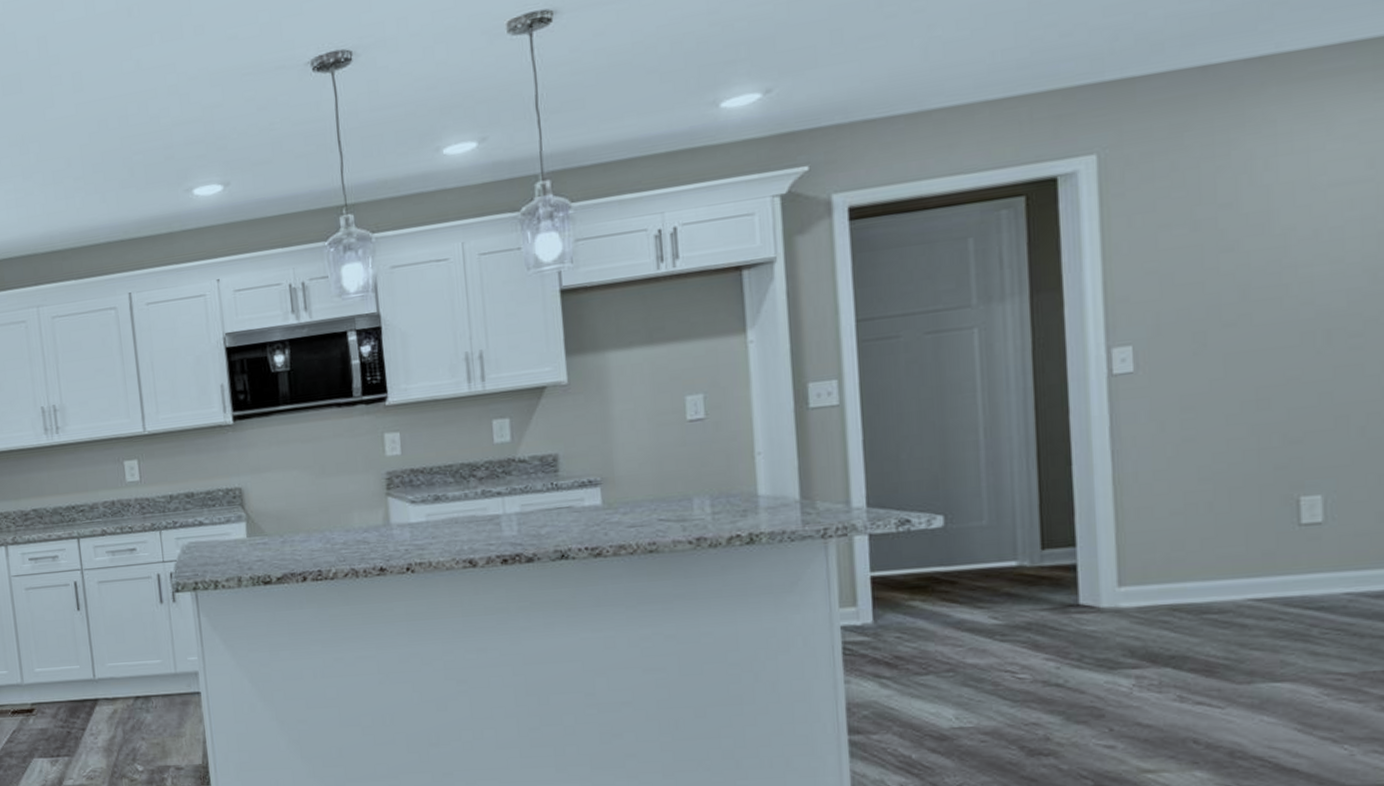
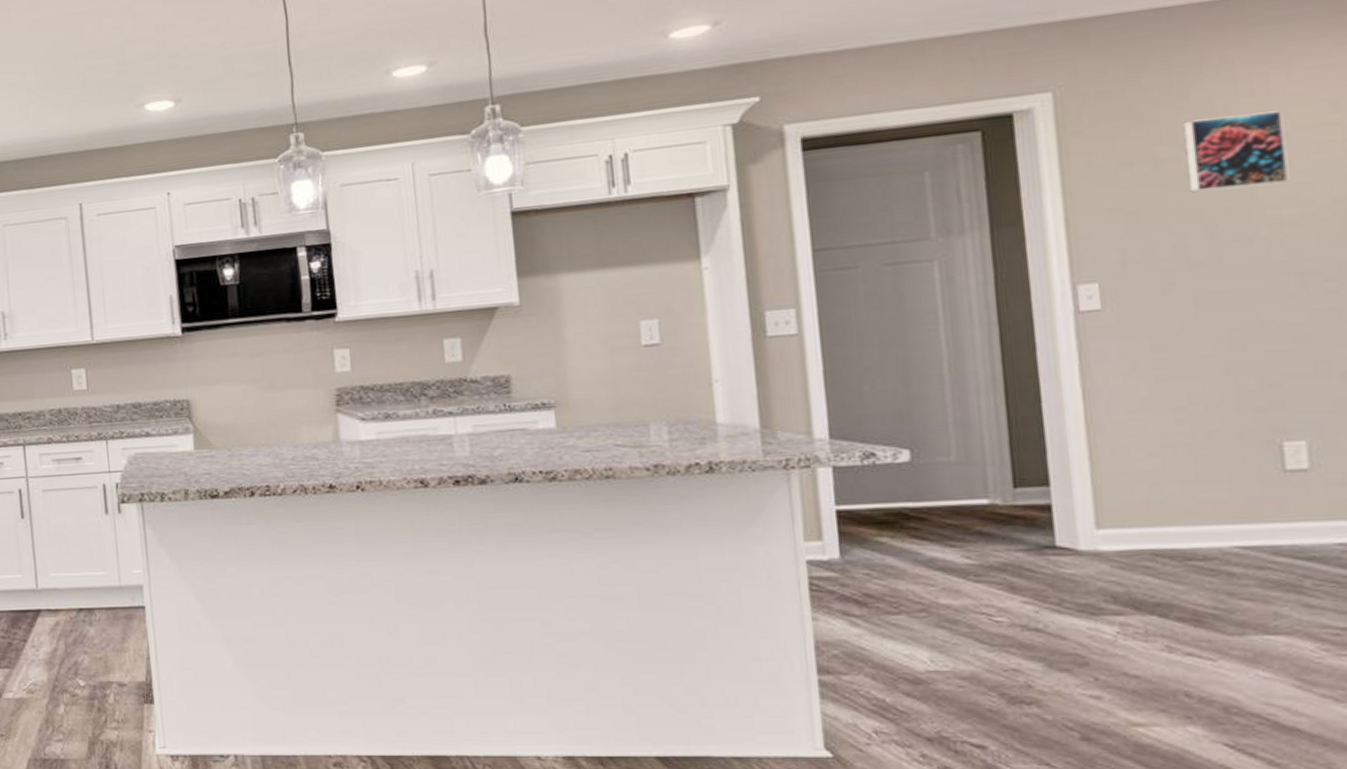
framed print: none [1222,167,1323,253] -> present [1183,110,1290,193]

